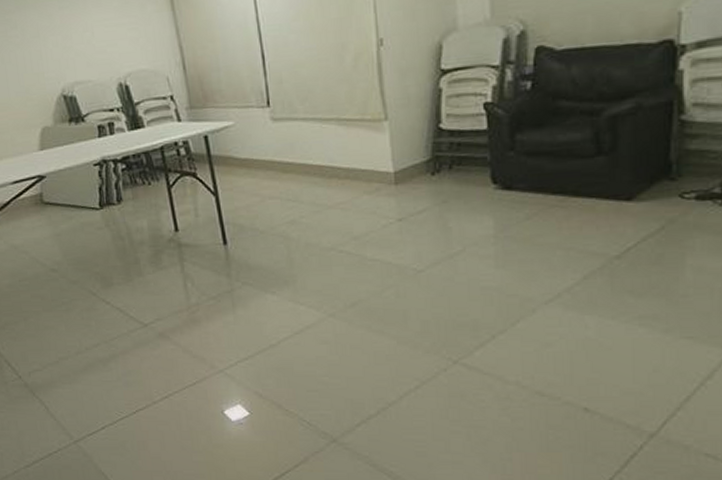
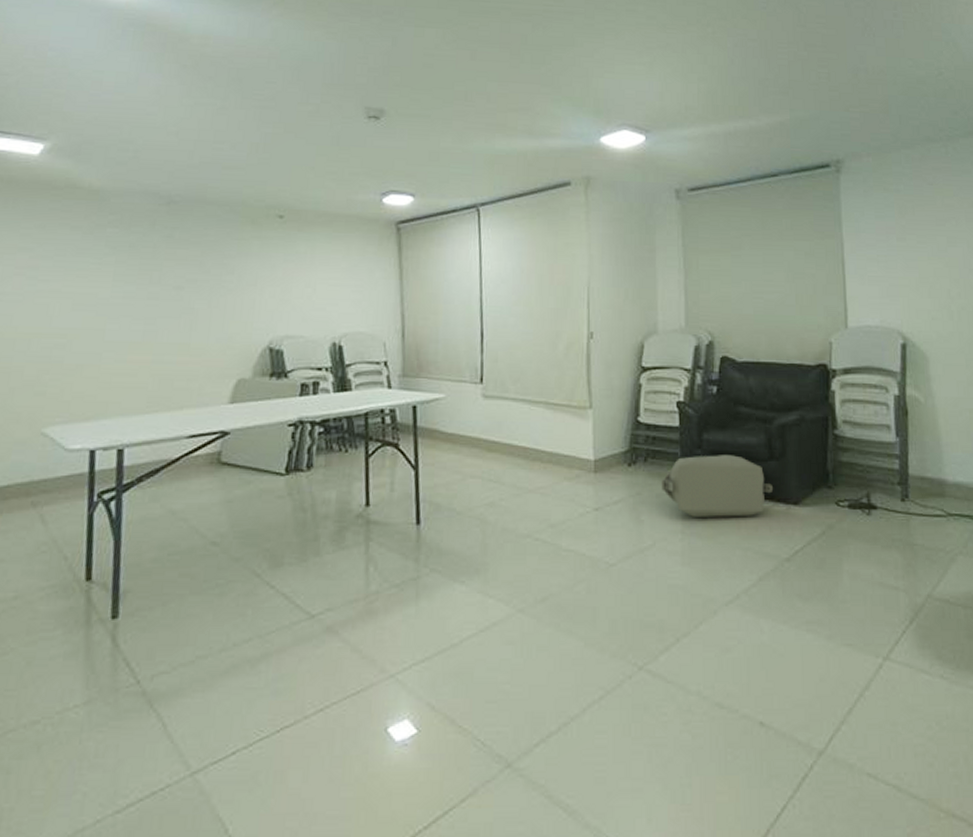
duffel bag: none [469,154,602,221] -> present [661,455,774,517]

